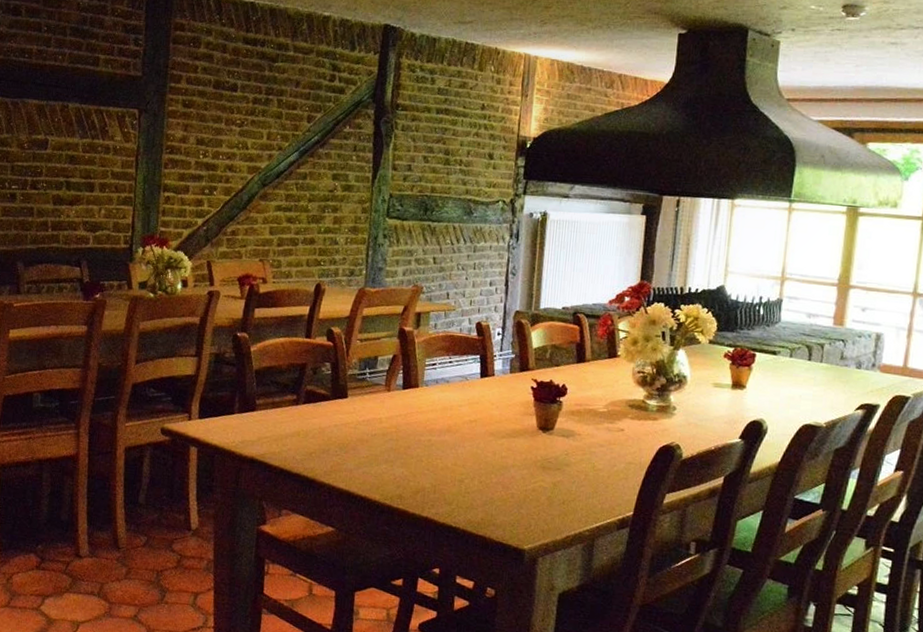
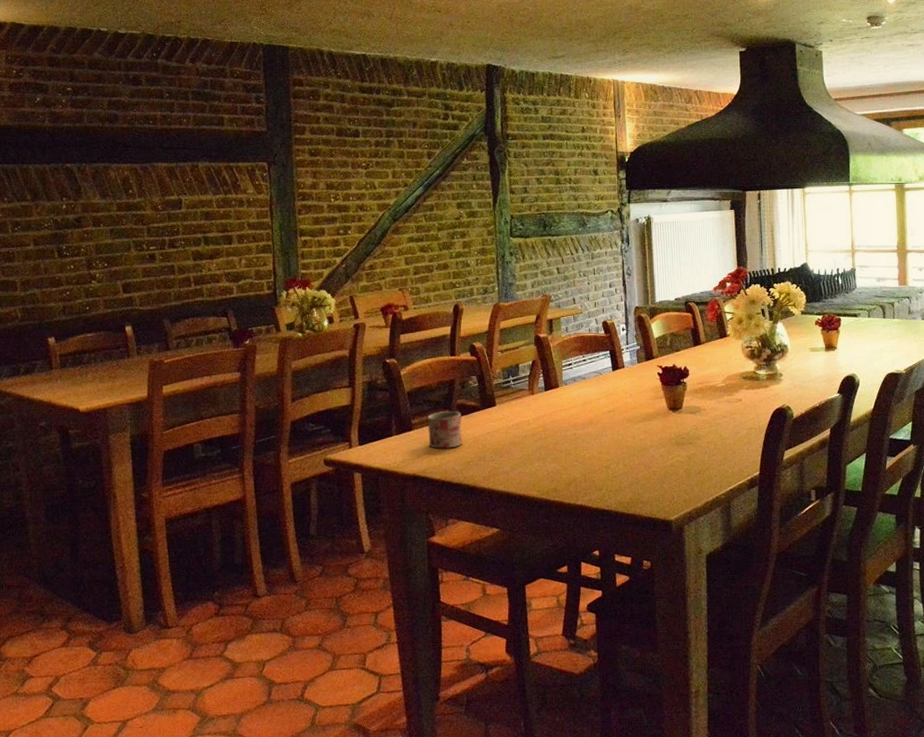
mug: none [271,395,310,436] -> present [427,410,462,449]

